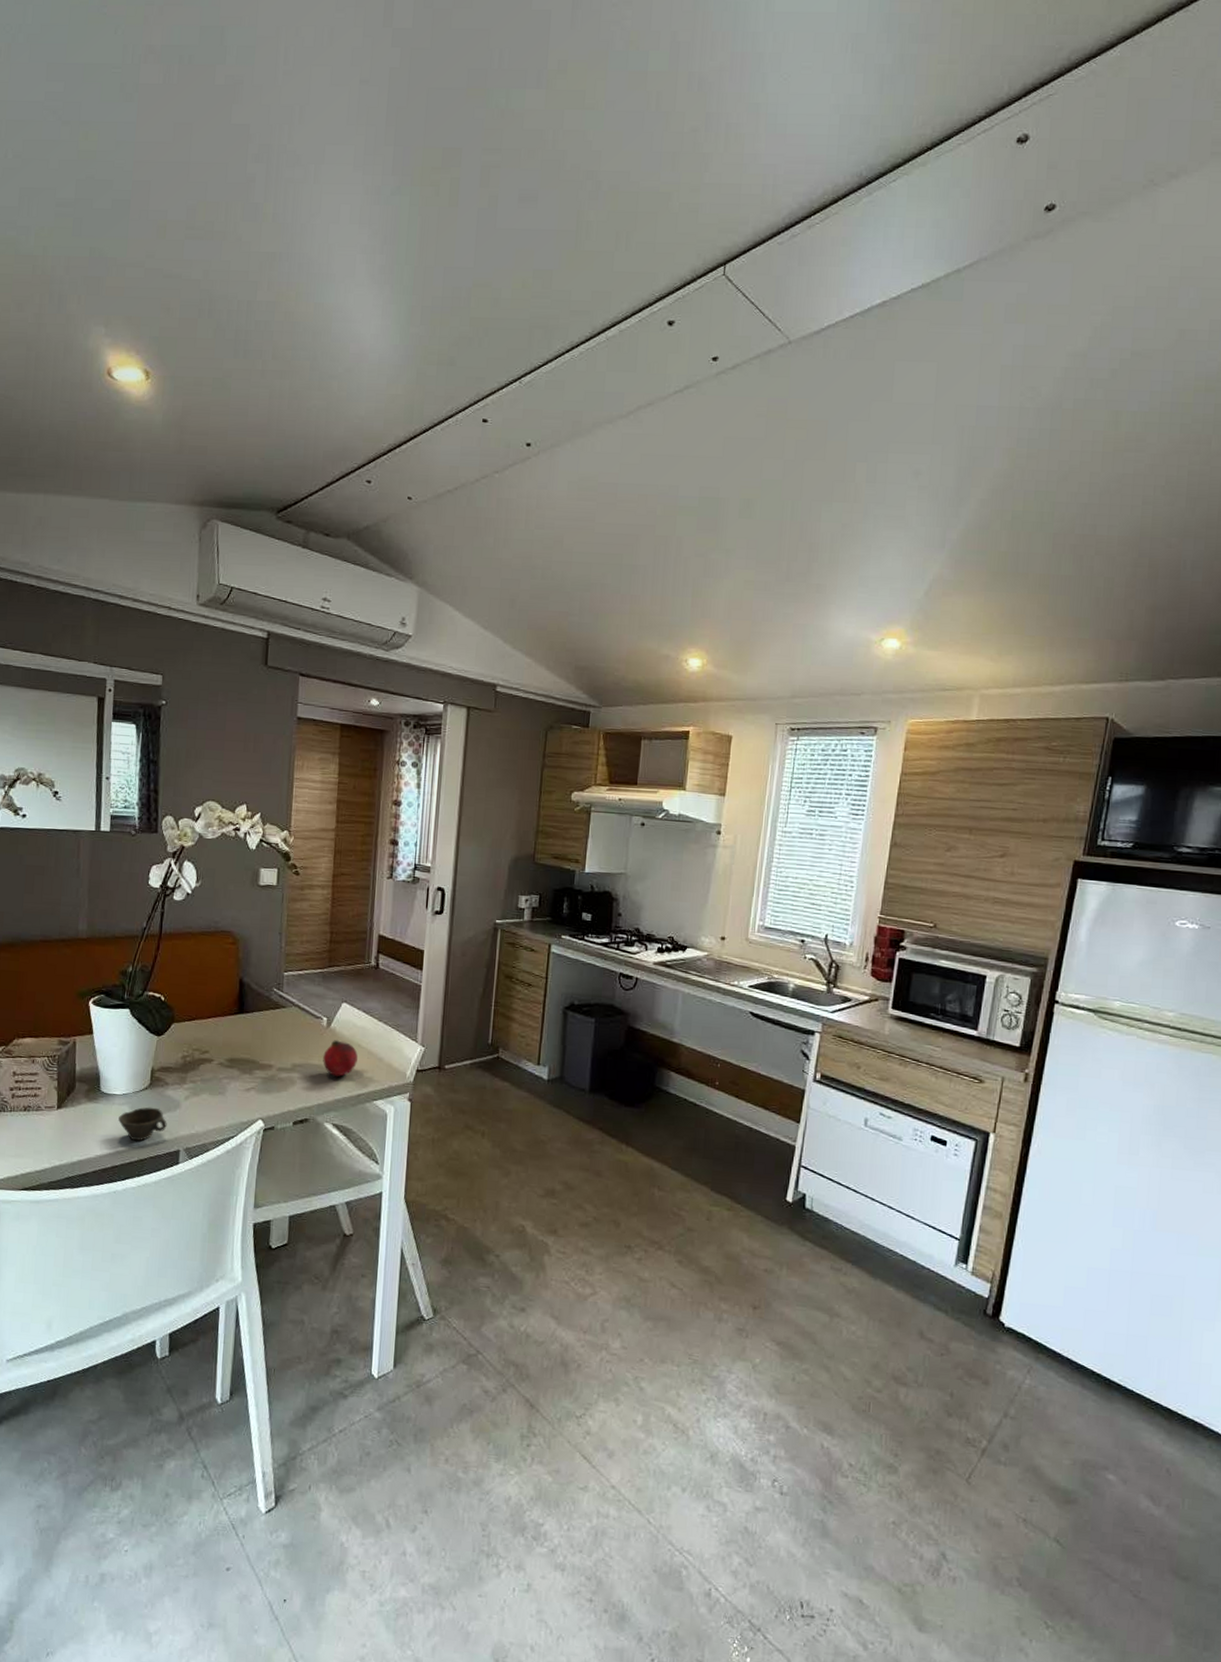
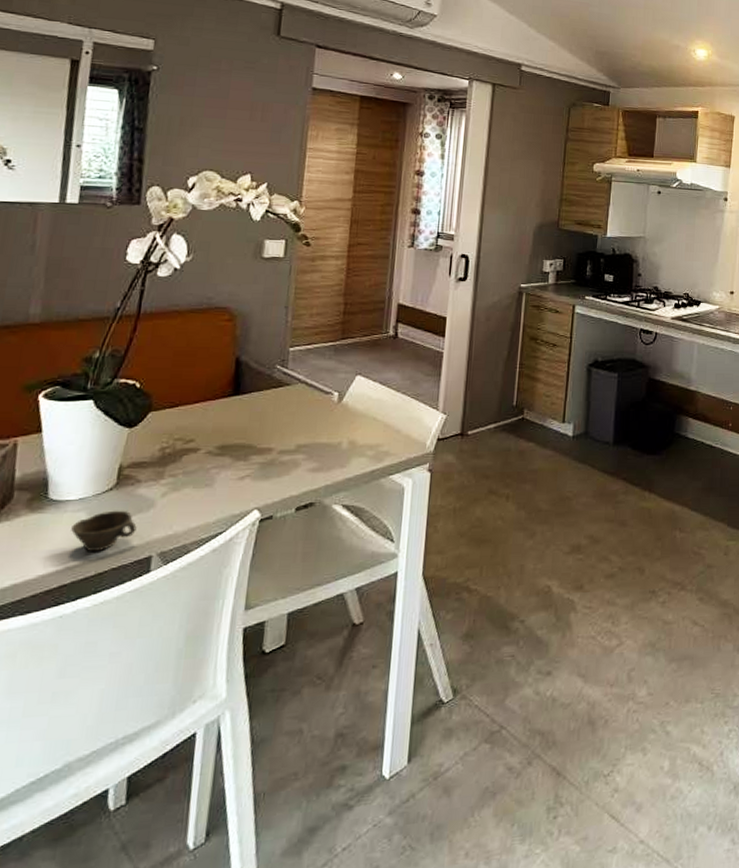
fruit: present [323,1040,358,1077] -> none [332,415,373,453]

